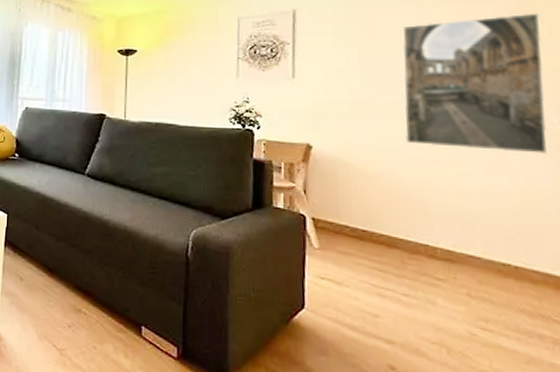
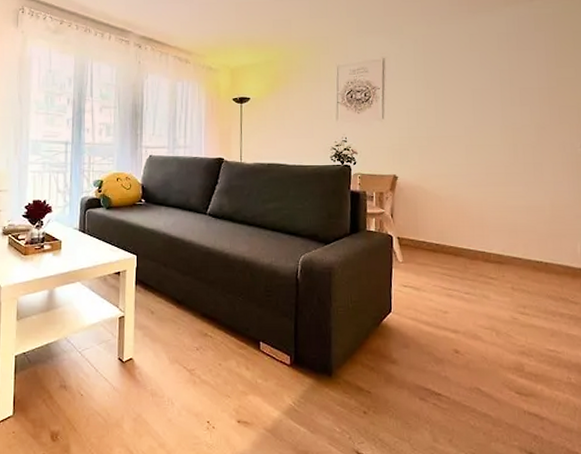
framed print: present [402,13,548,155] -> none [468,58,572,174]

